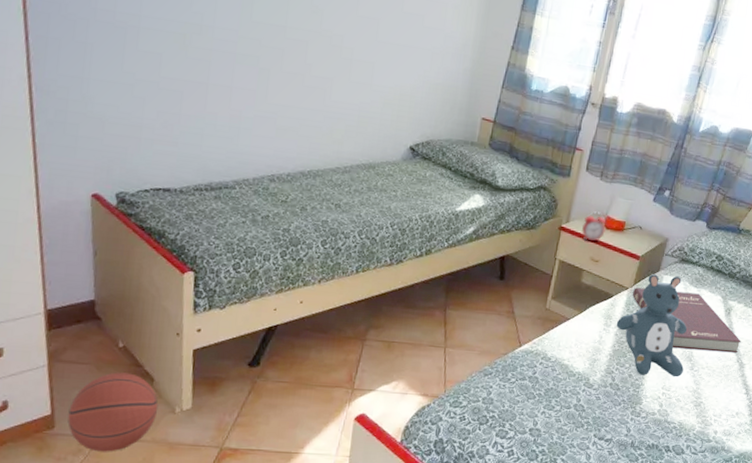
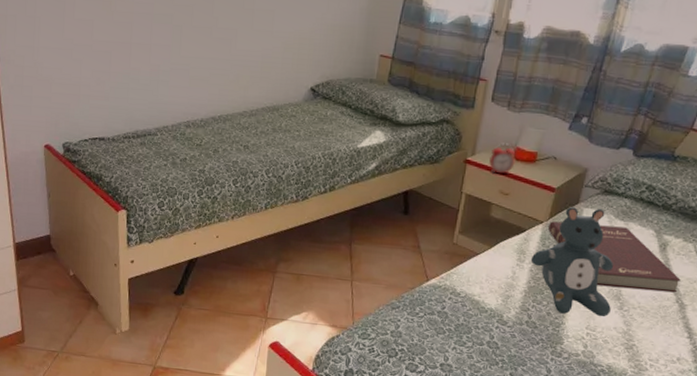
basketball: present [67,372,159,452] -> none [34,296,103,365]

